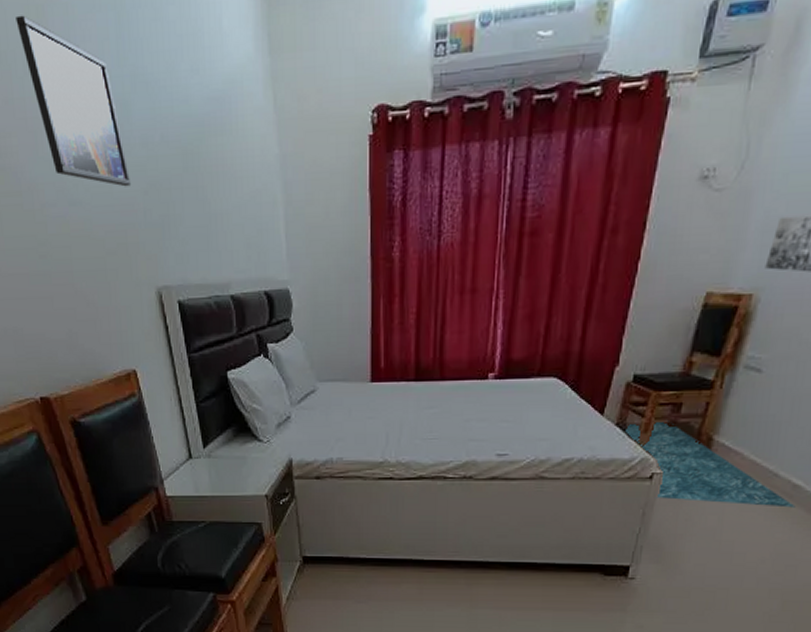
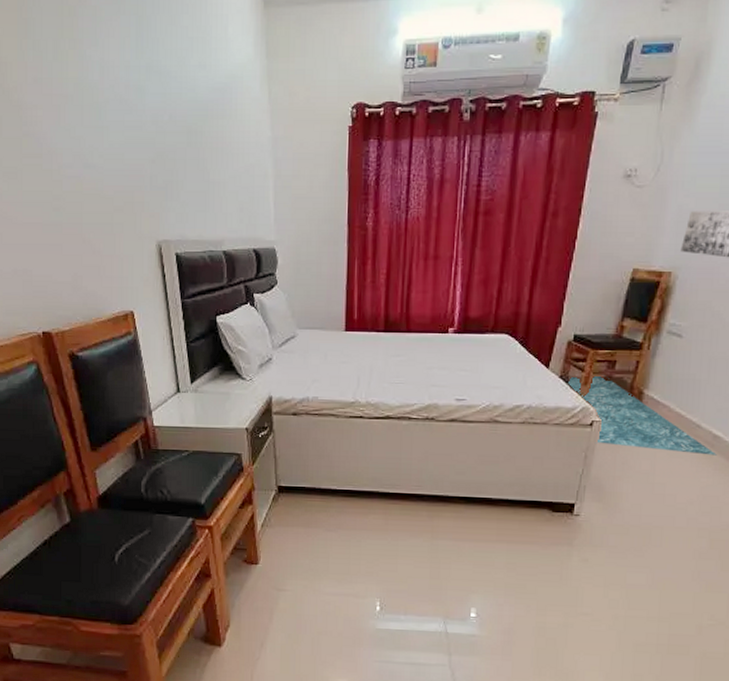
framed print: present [16,15,132,187] -> none [50,13,141,156]

